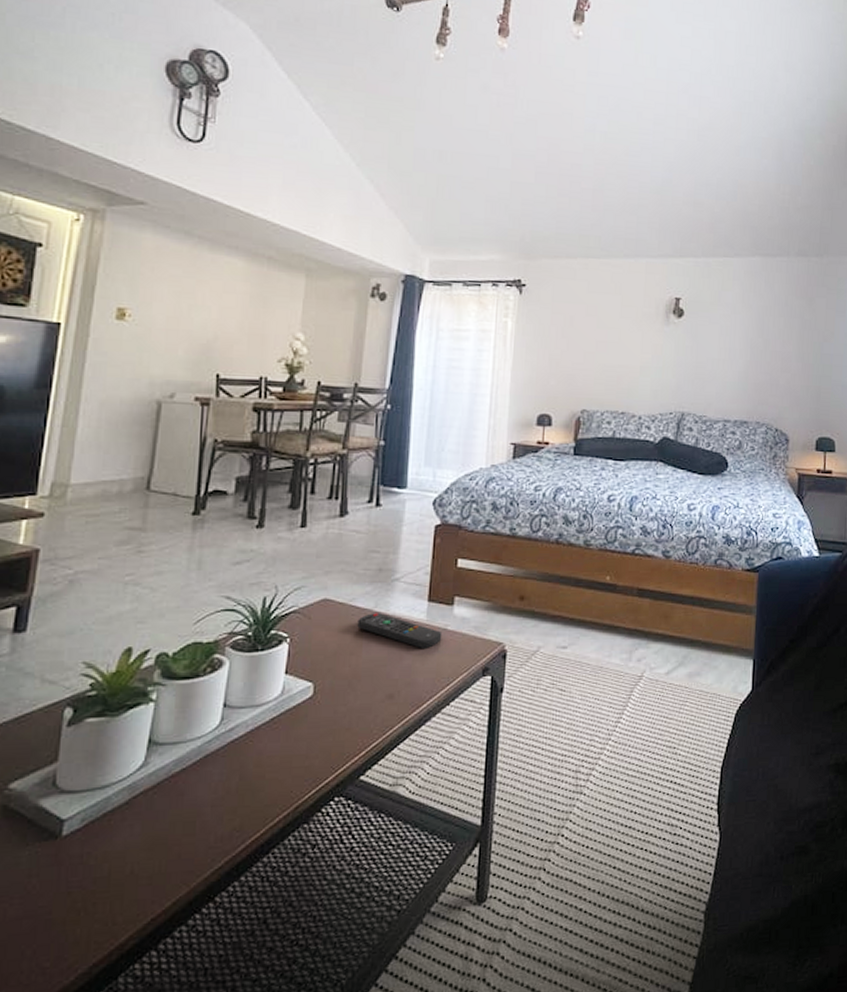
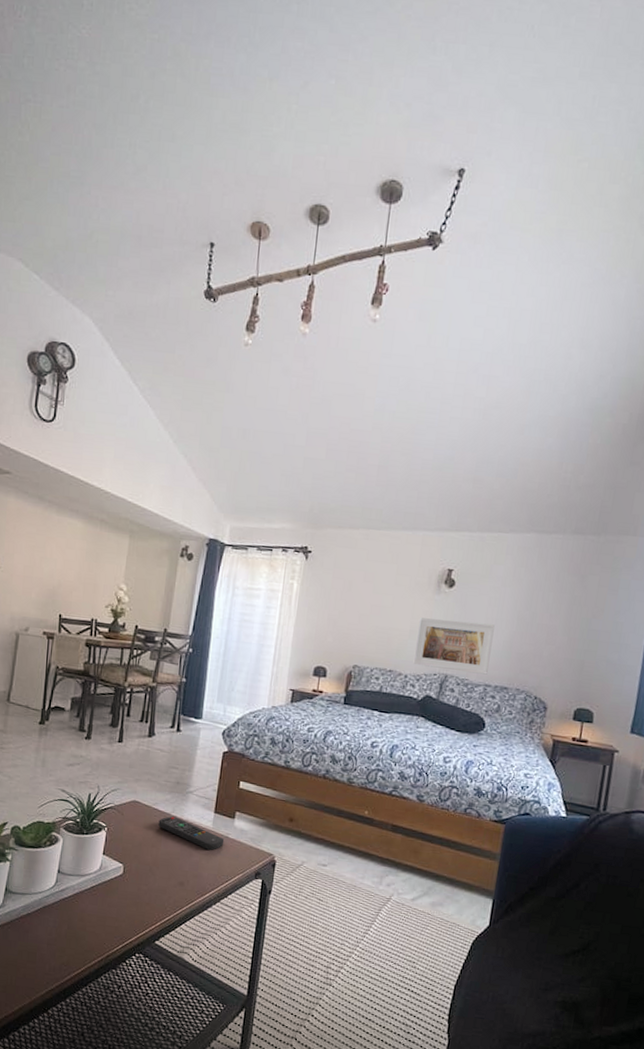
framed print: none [646,352,728,409] -> present [413,617,495,675]

